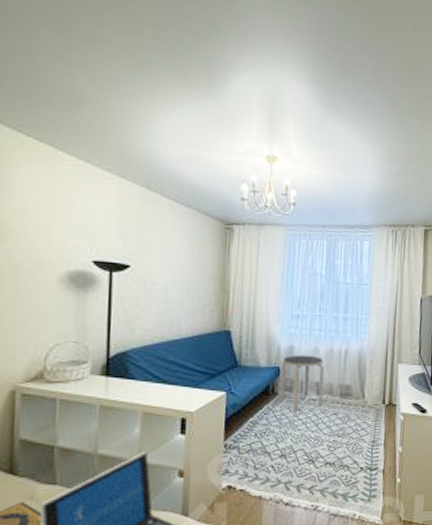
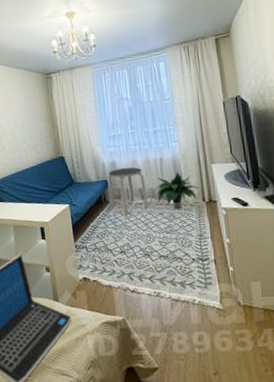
potted plant: none [333,368,383,411] -> present [155,172,200,210]

